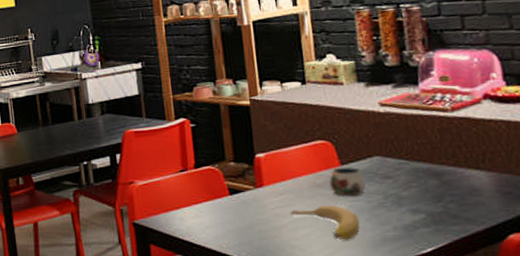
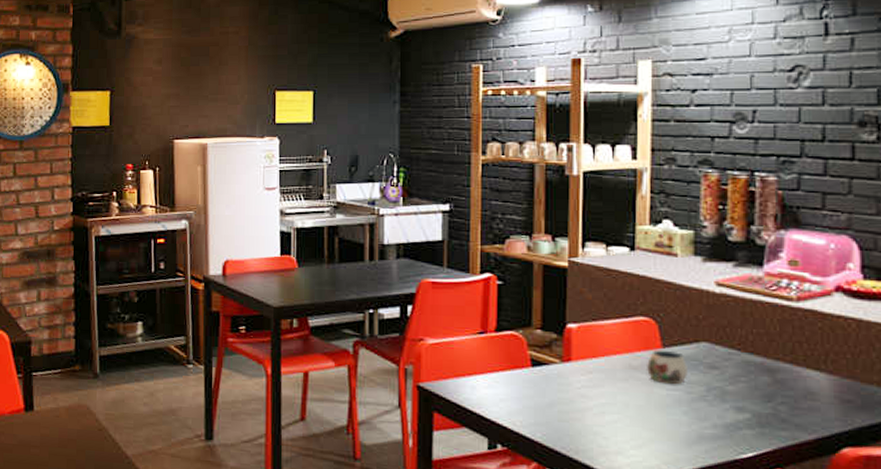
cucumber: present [290,204,360,240] -> none [597,390,676,432]

